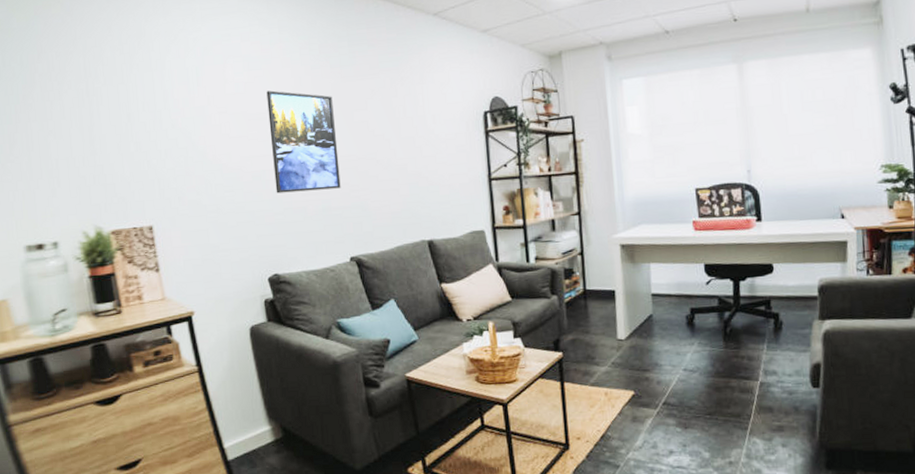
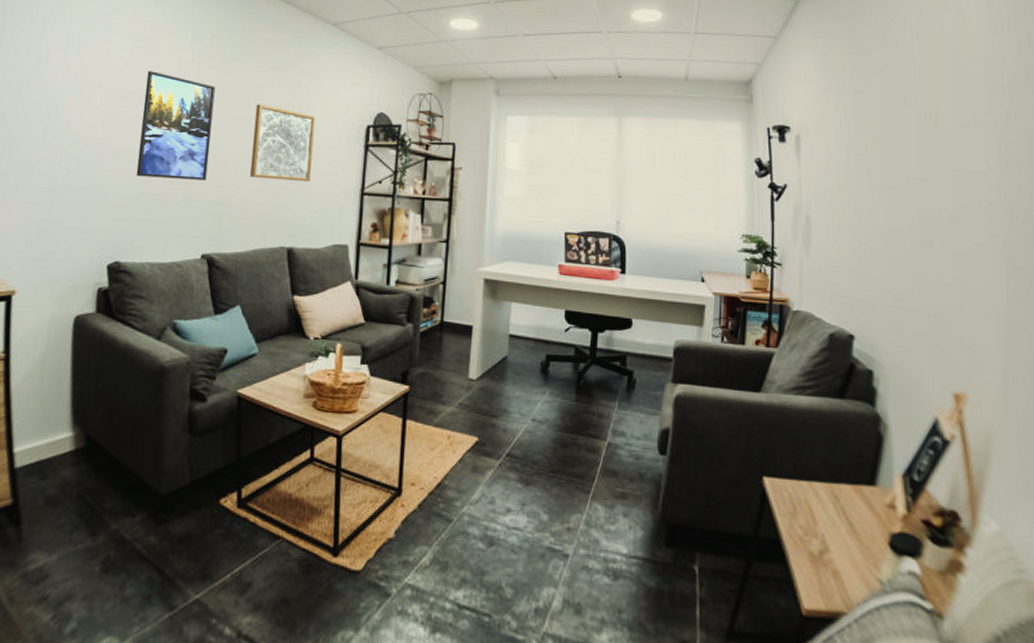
wall art: none [374,106,438,180] -> present [250,104,316,182]

